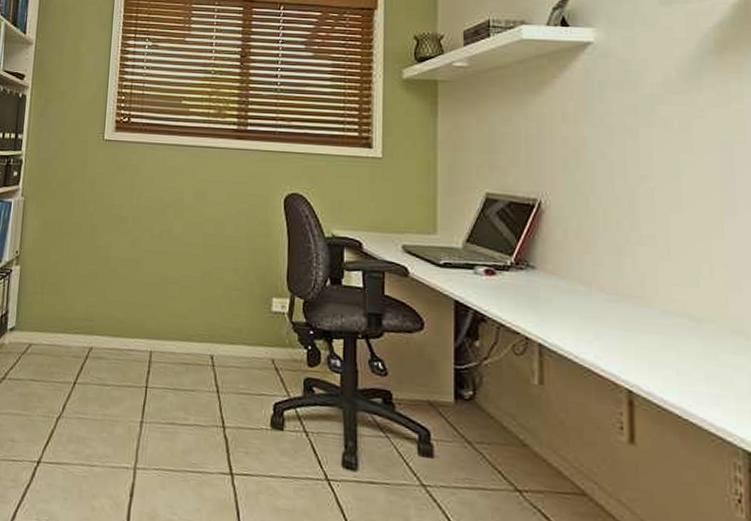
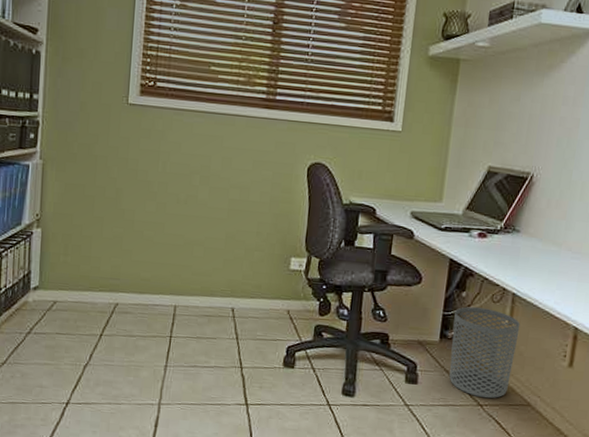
waste bin: none [469,359,555,483] -> present [449,306,520,399]

